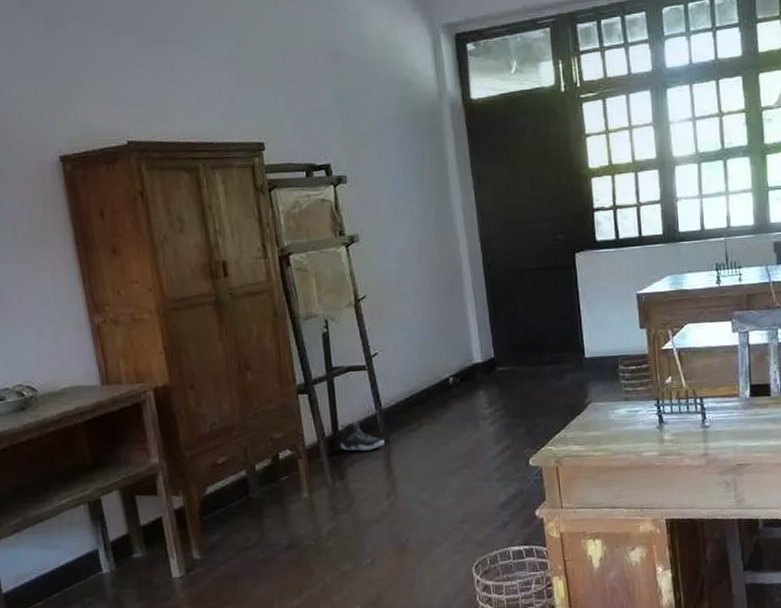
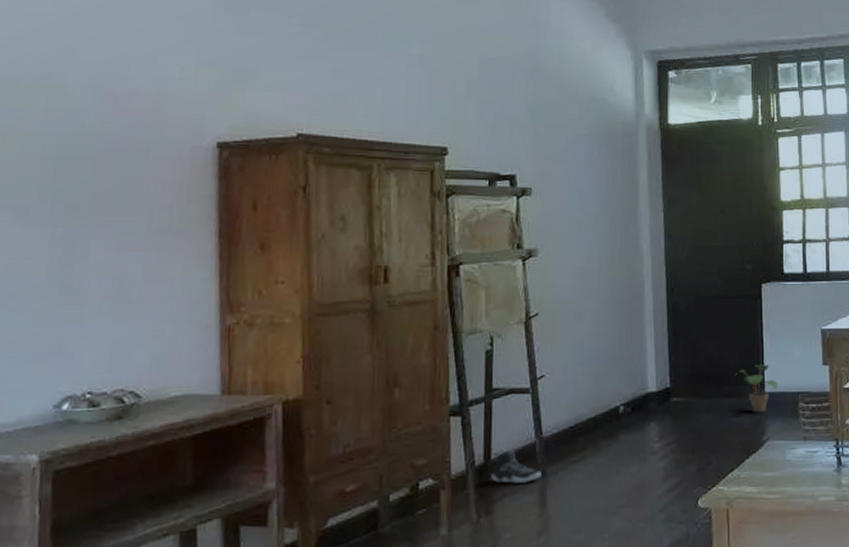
potted plant: none [554,331,597,377] -> present [734,364,778,413]

